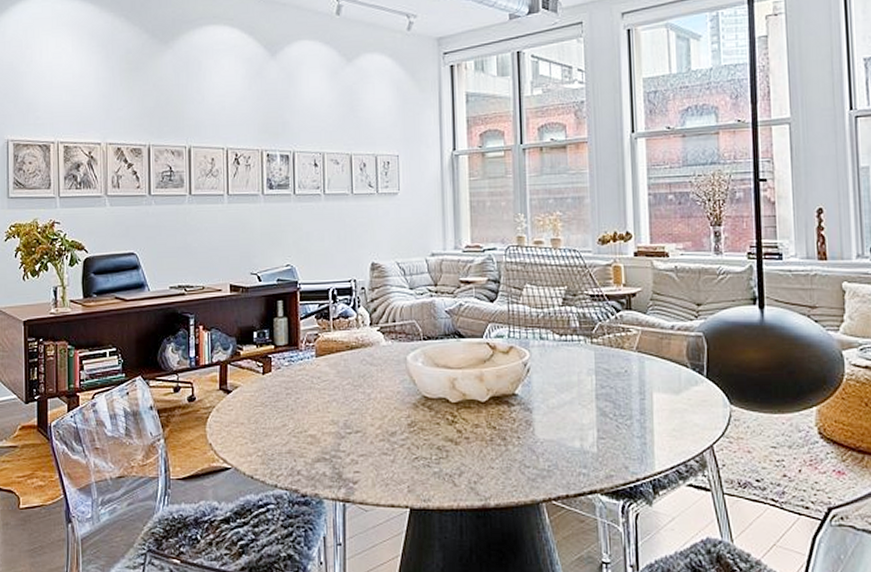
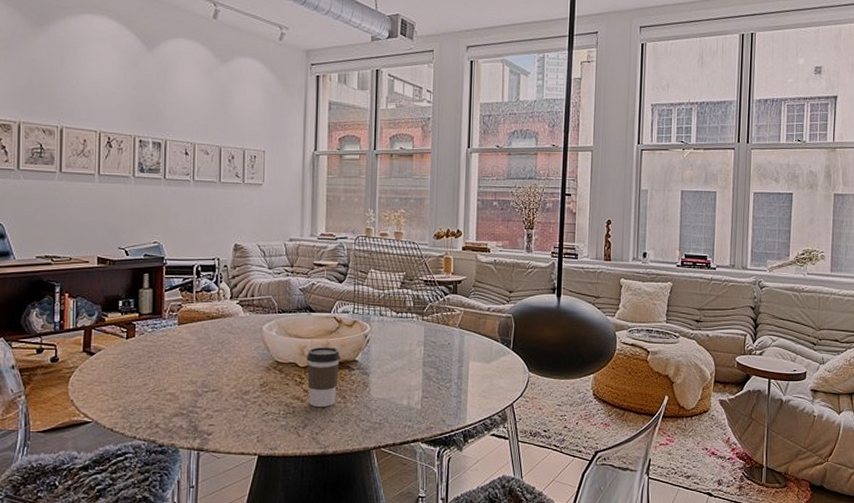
coffee cup: none [458,378,497,450] -> present [306,346,340,407]

